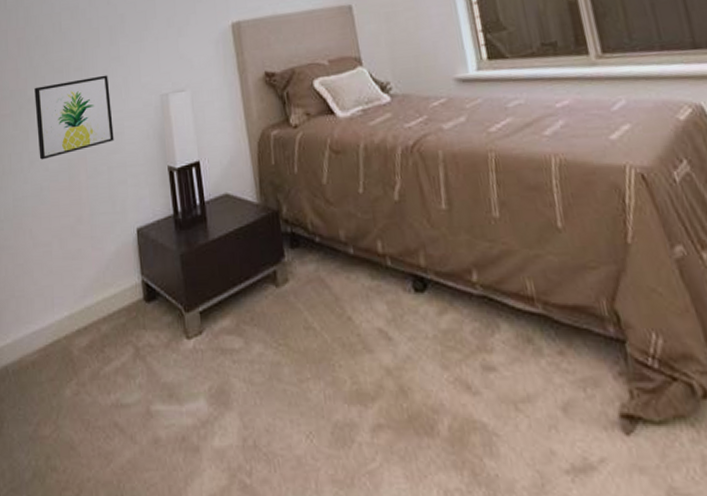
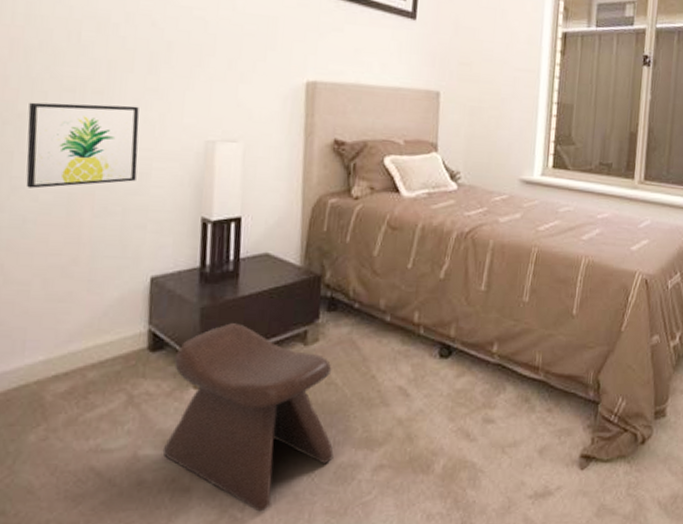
stool: none [166,267,327,478] -> present [162,322,334,512]

